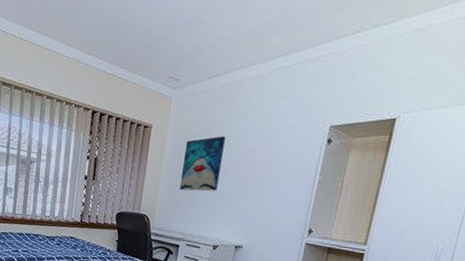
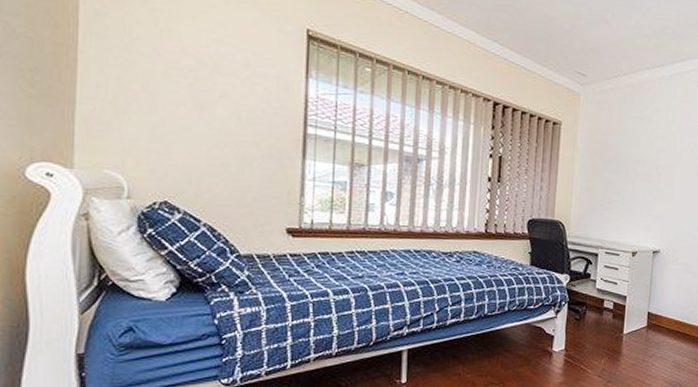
wall art: present [179,136,226,191] -> none [594,136,636,194]

